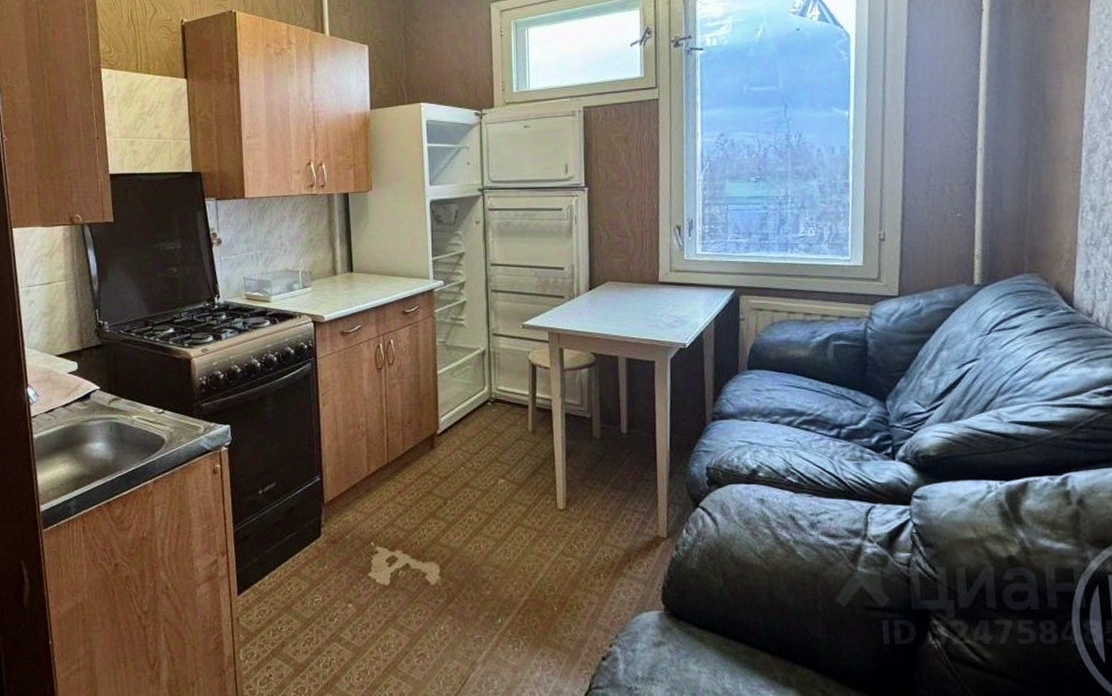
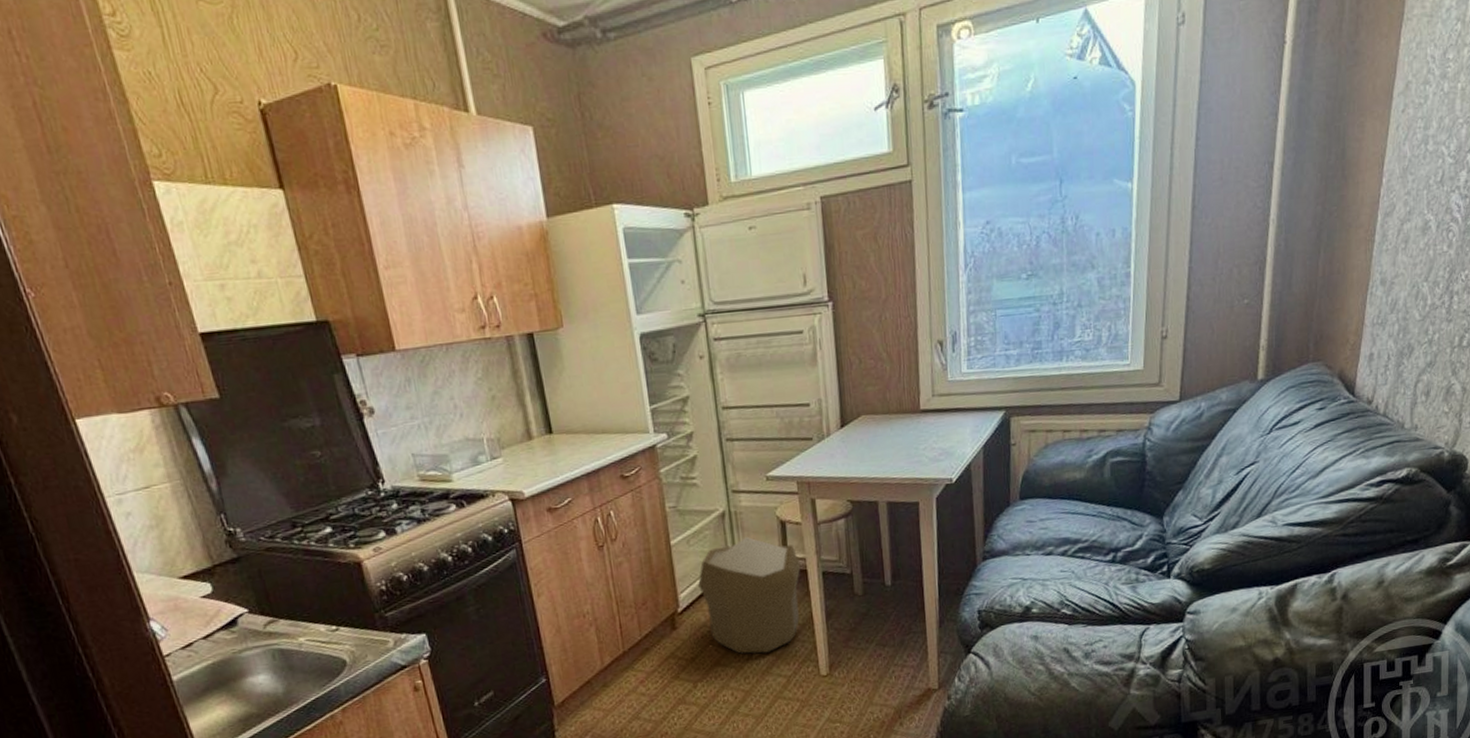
pouf: none [457,374,547,481] -> present [698,536,801,654]

